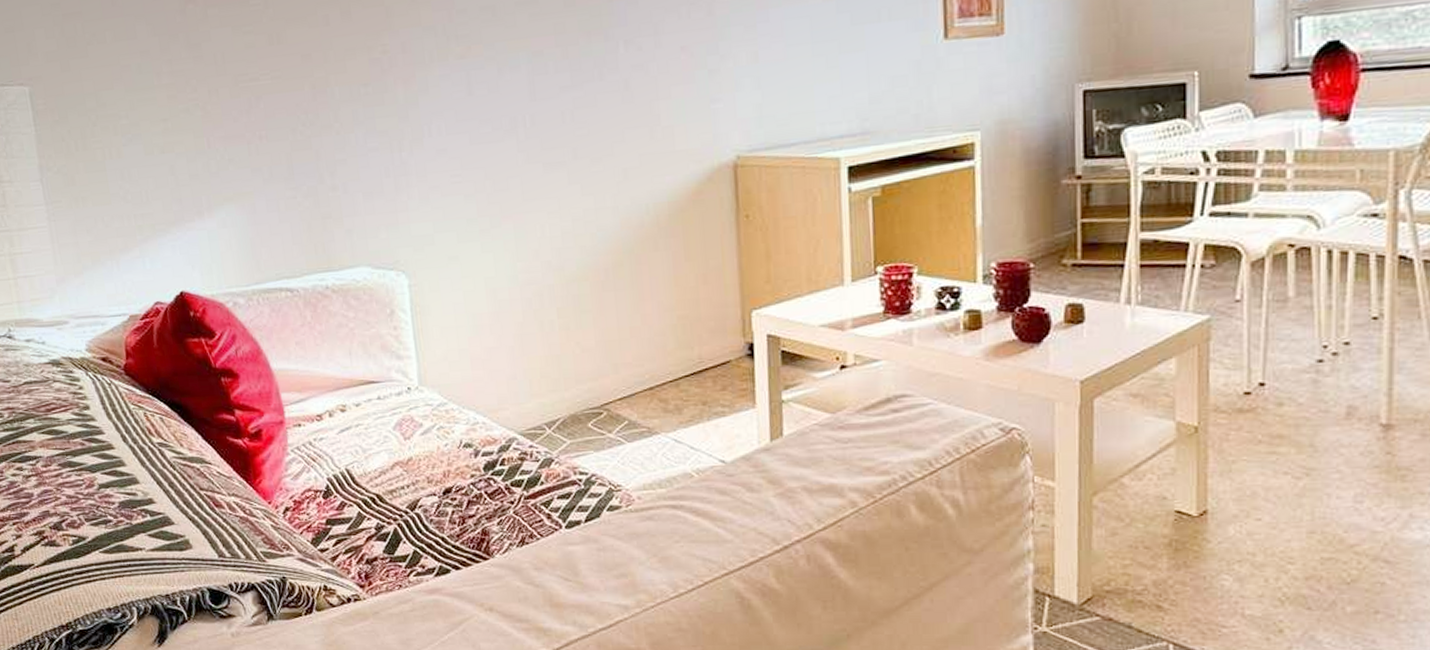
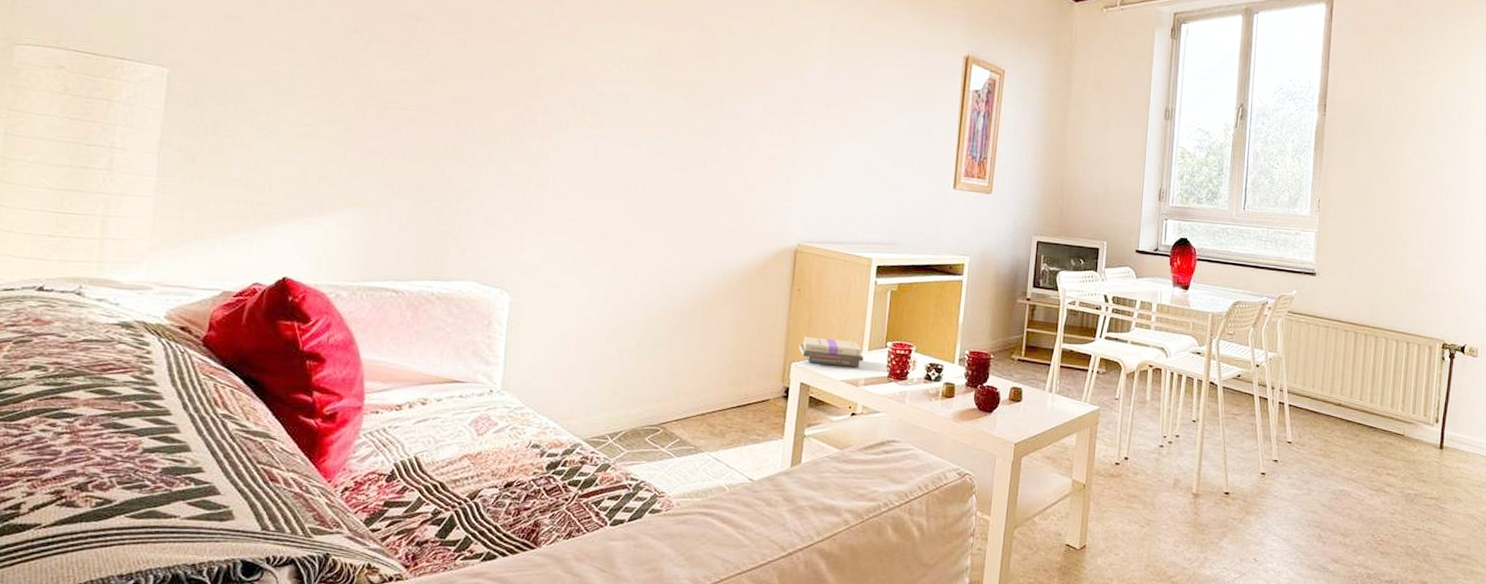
books: none [757,272,848,308] -> present [798,336,864,367]

